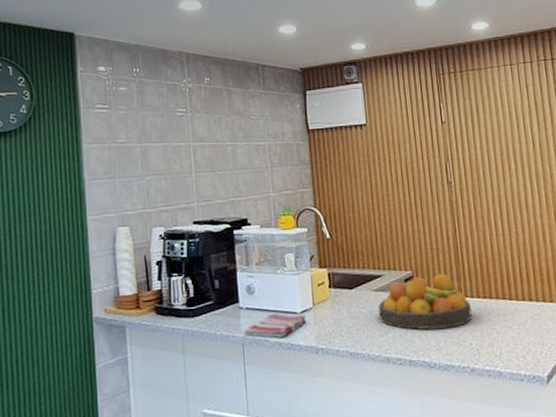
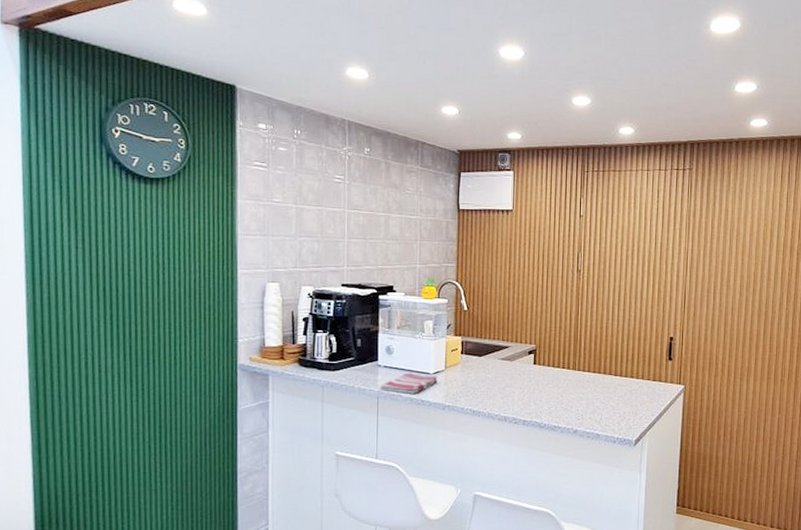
fruit bowl: present [378,273,472,330] -> none [502,349,582,395]

